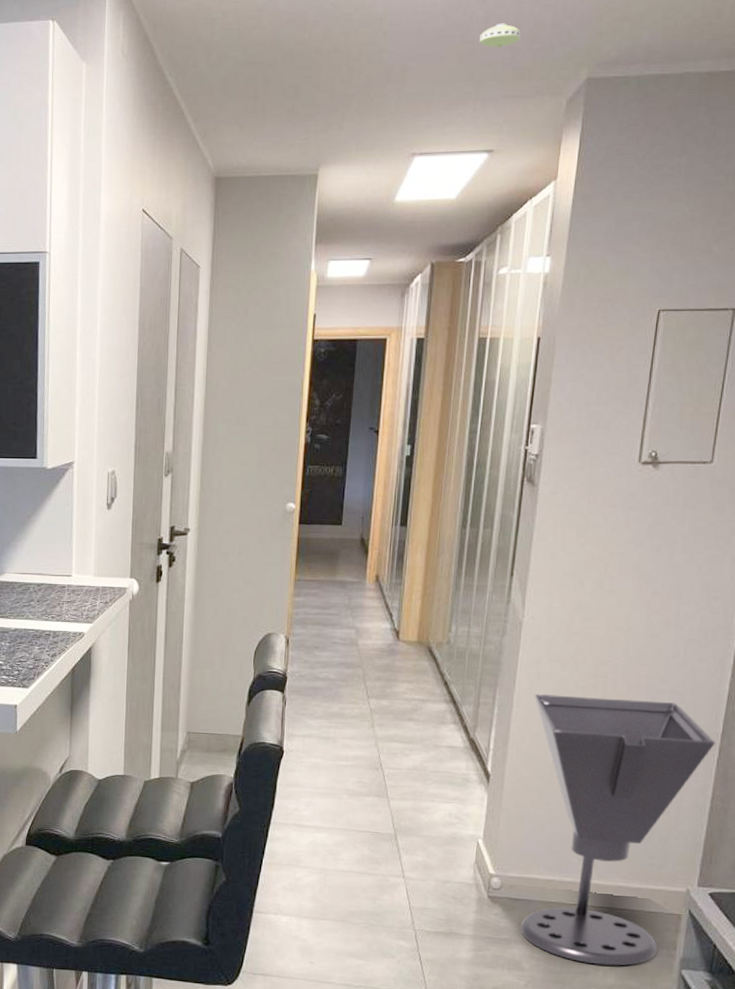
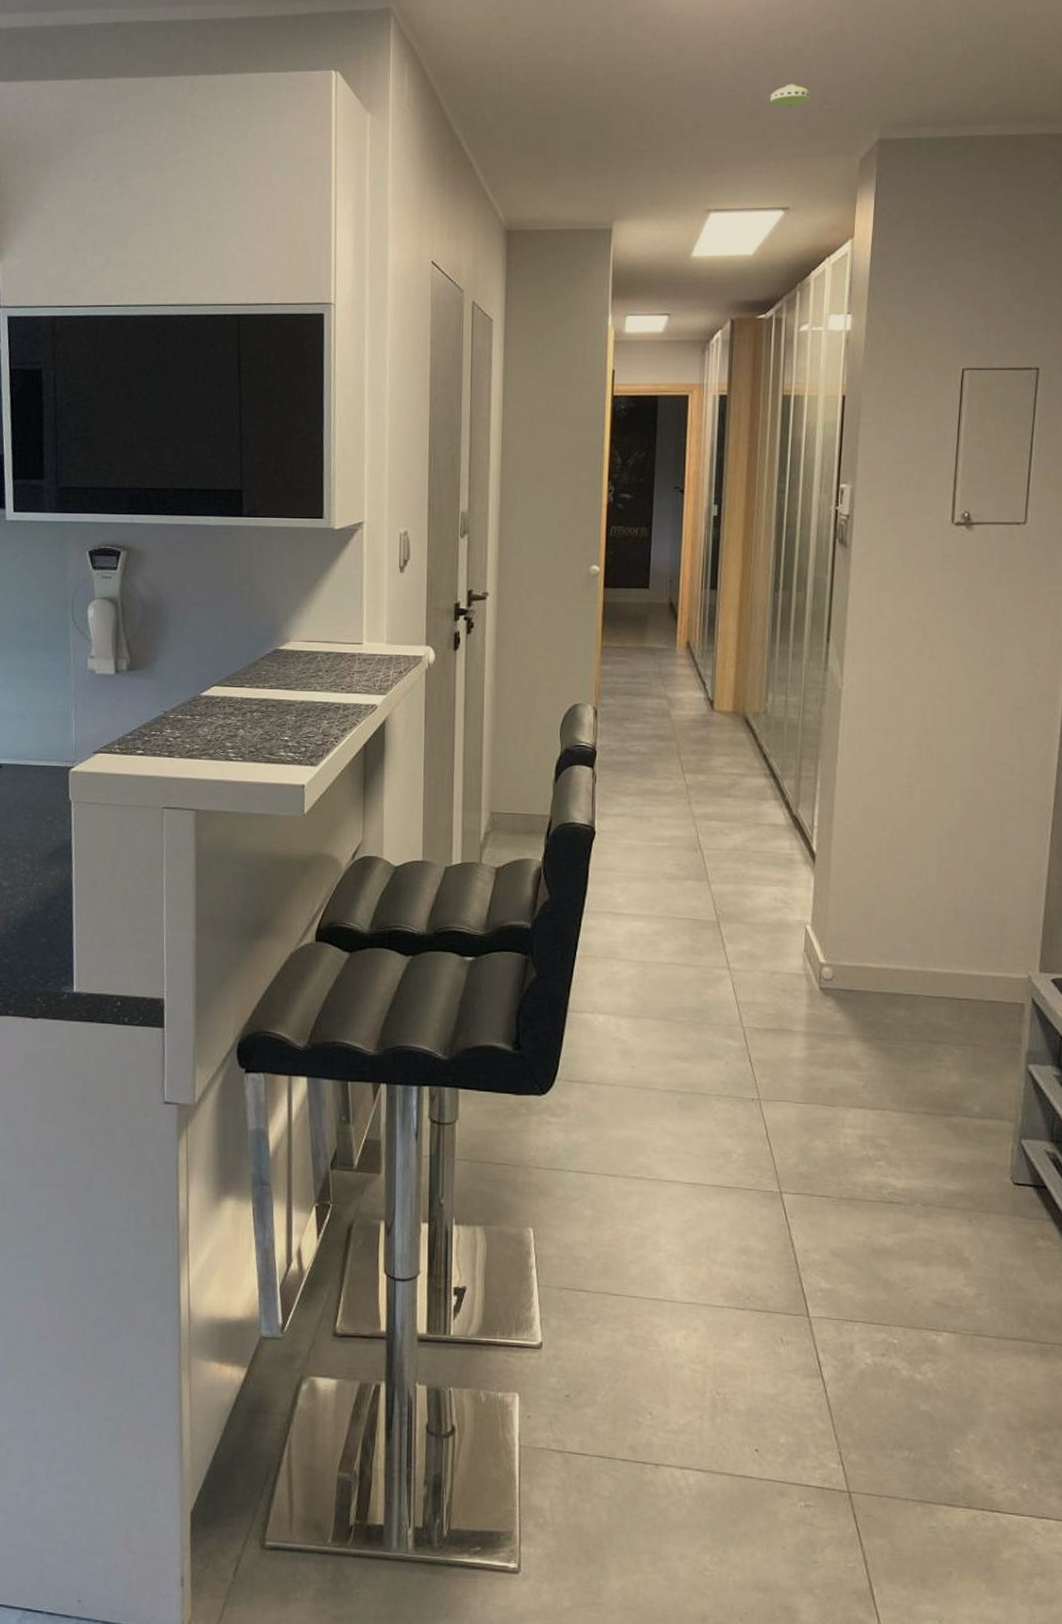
umbrella stand: present [520,693,715,966] -> none [855,766,1048,1062]

